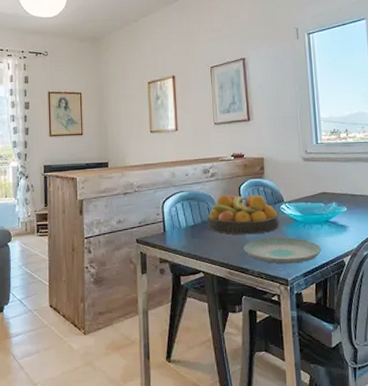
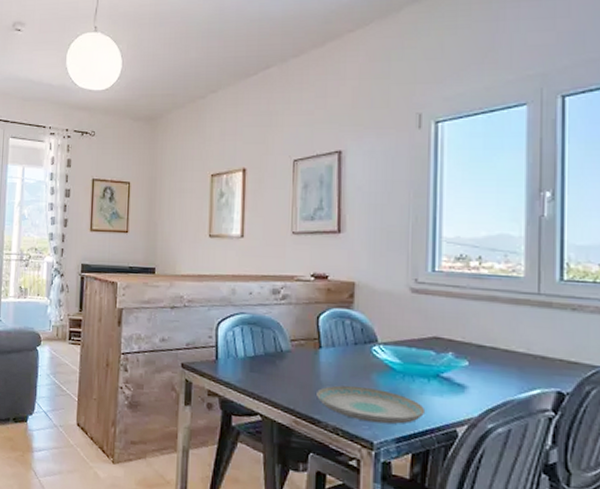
fruit bowl: present [207,194,280,235] -> none [272,323,369,379]

